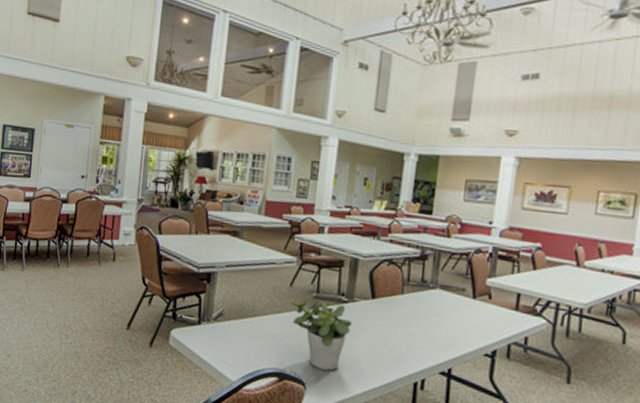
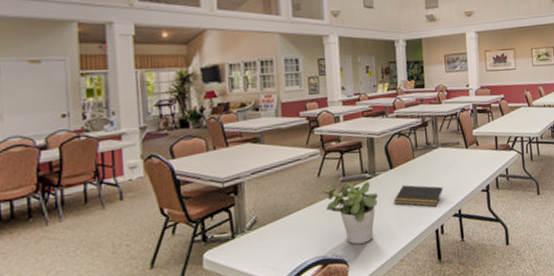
notepad: none [368,320,433,356] -> present [393,185,443,207]

